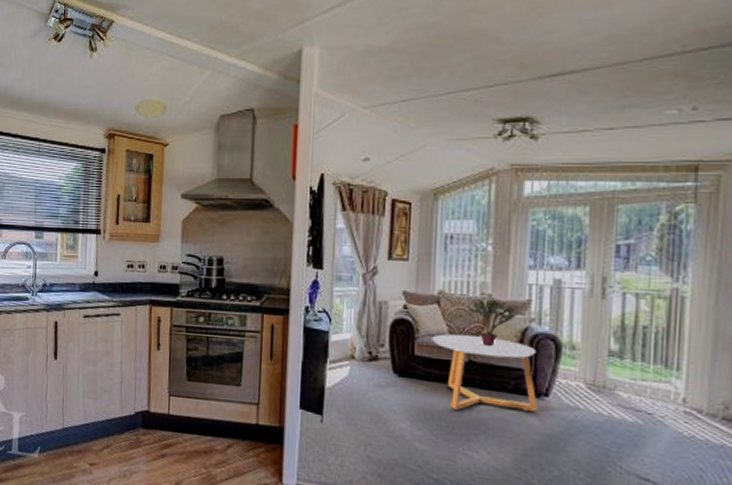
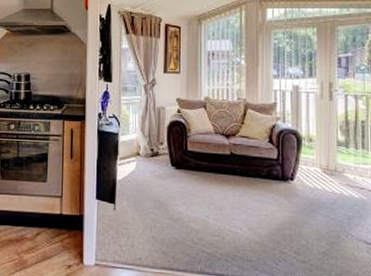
coffee table: present [432,334,538,411] -> none [201,132,286,194]
potted plant: present [467,299,518,347] -> none [228,103,267,142]

